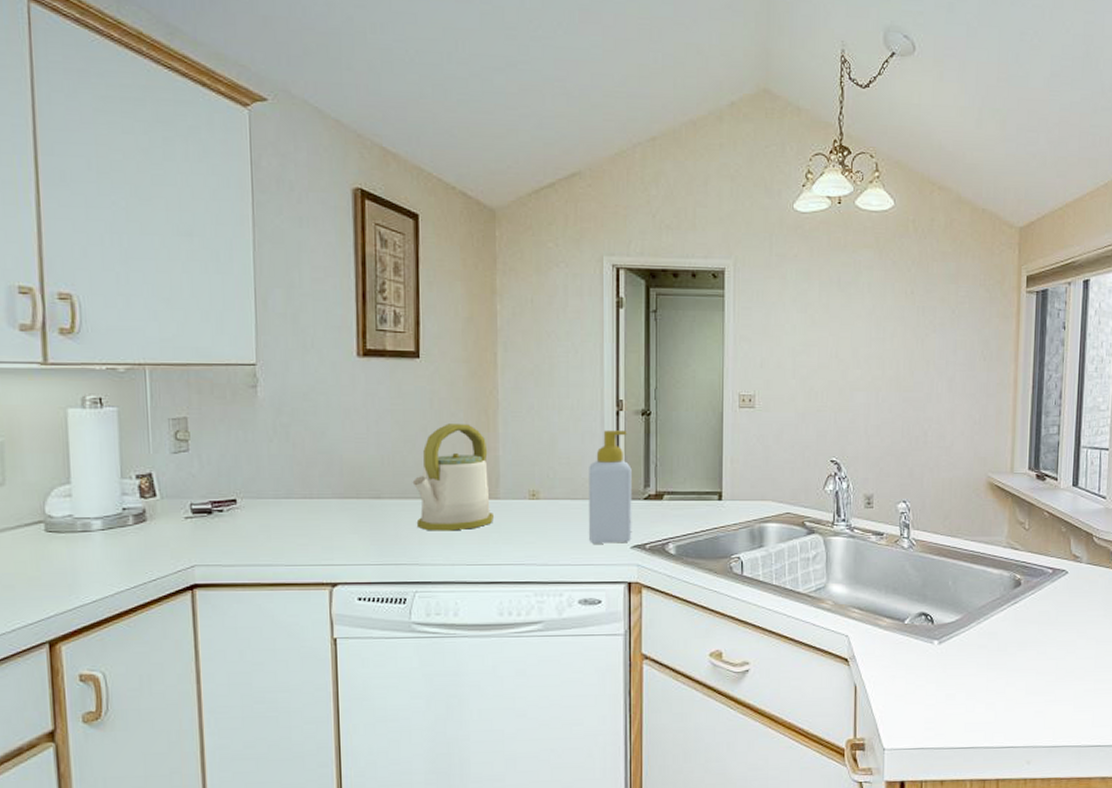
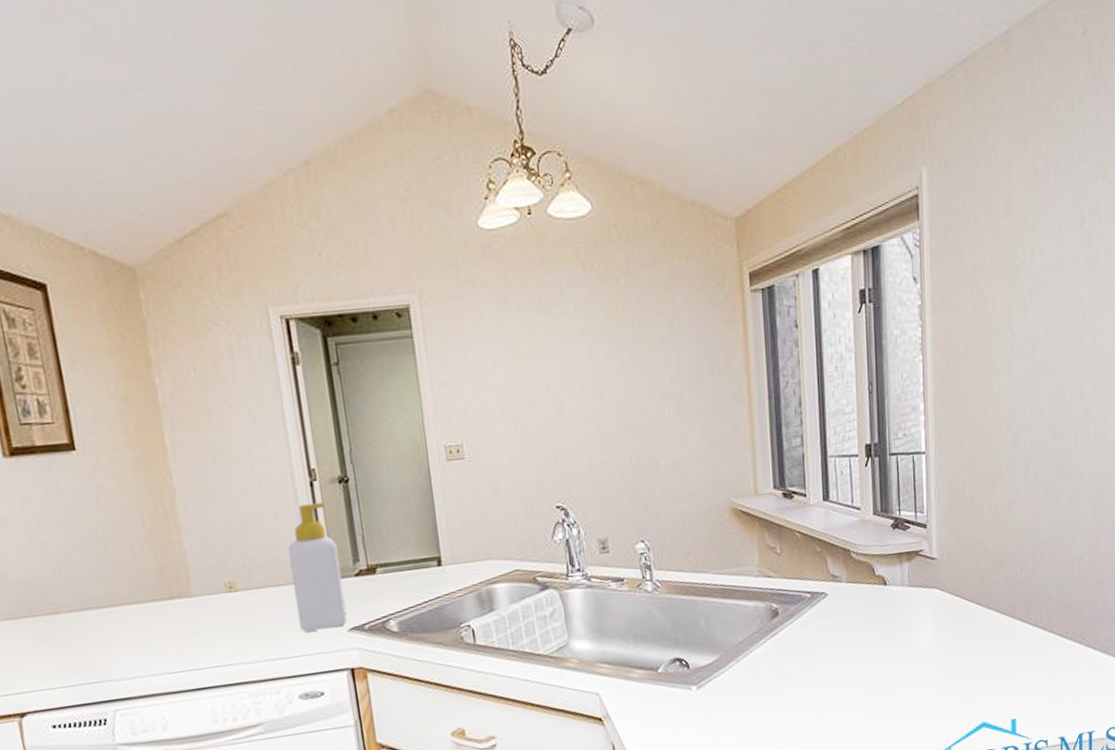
kettle: present [412,423,493,531] -> none [91,517,190,642]

